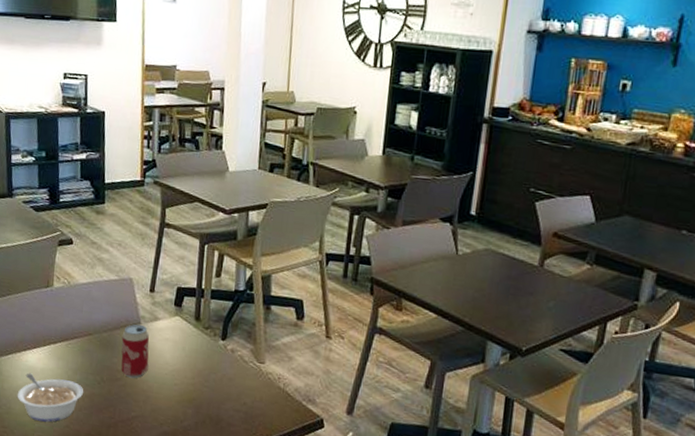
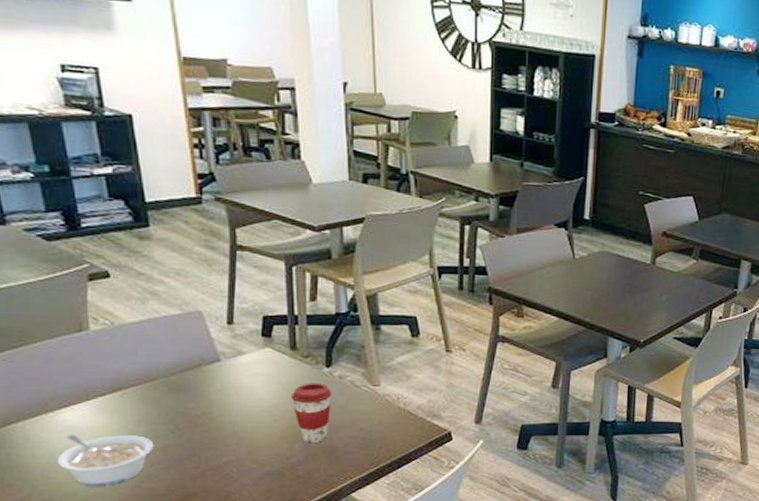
beverage can: present [121,324,150,379] -> none [197,361,238,422]
coffee cup: none [190,353,224,411] -> present [290,383,332,444]

